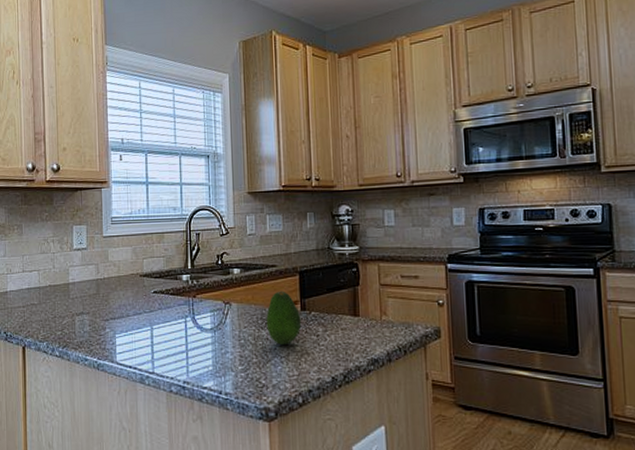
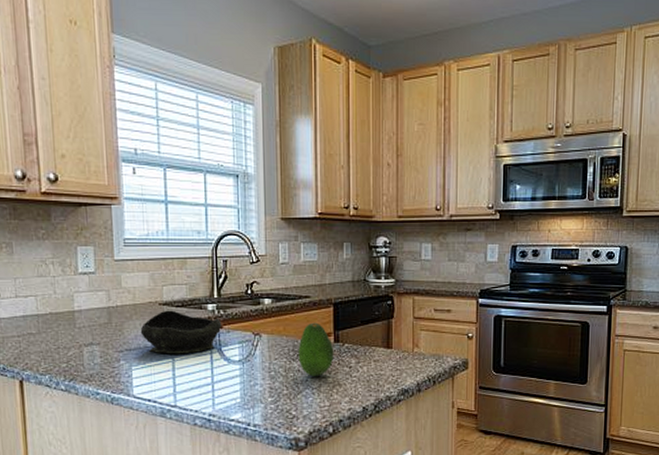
bowl: none [123,281,195,323] -> present [140,310,222,354]

